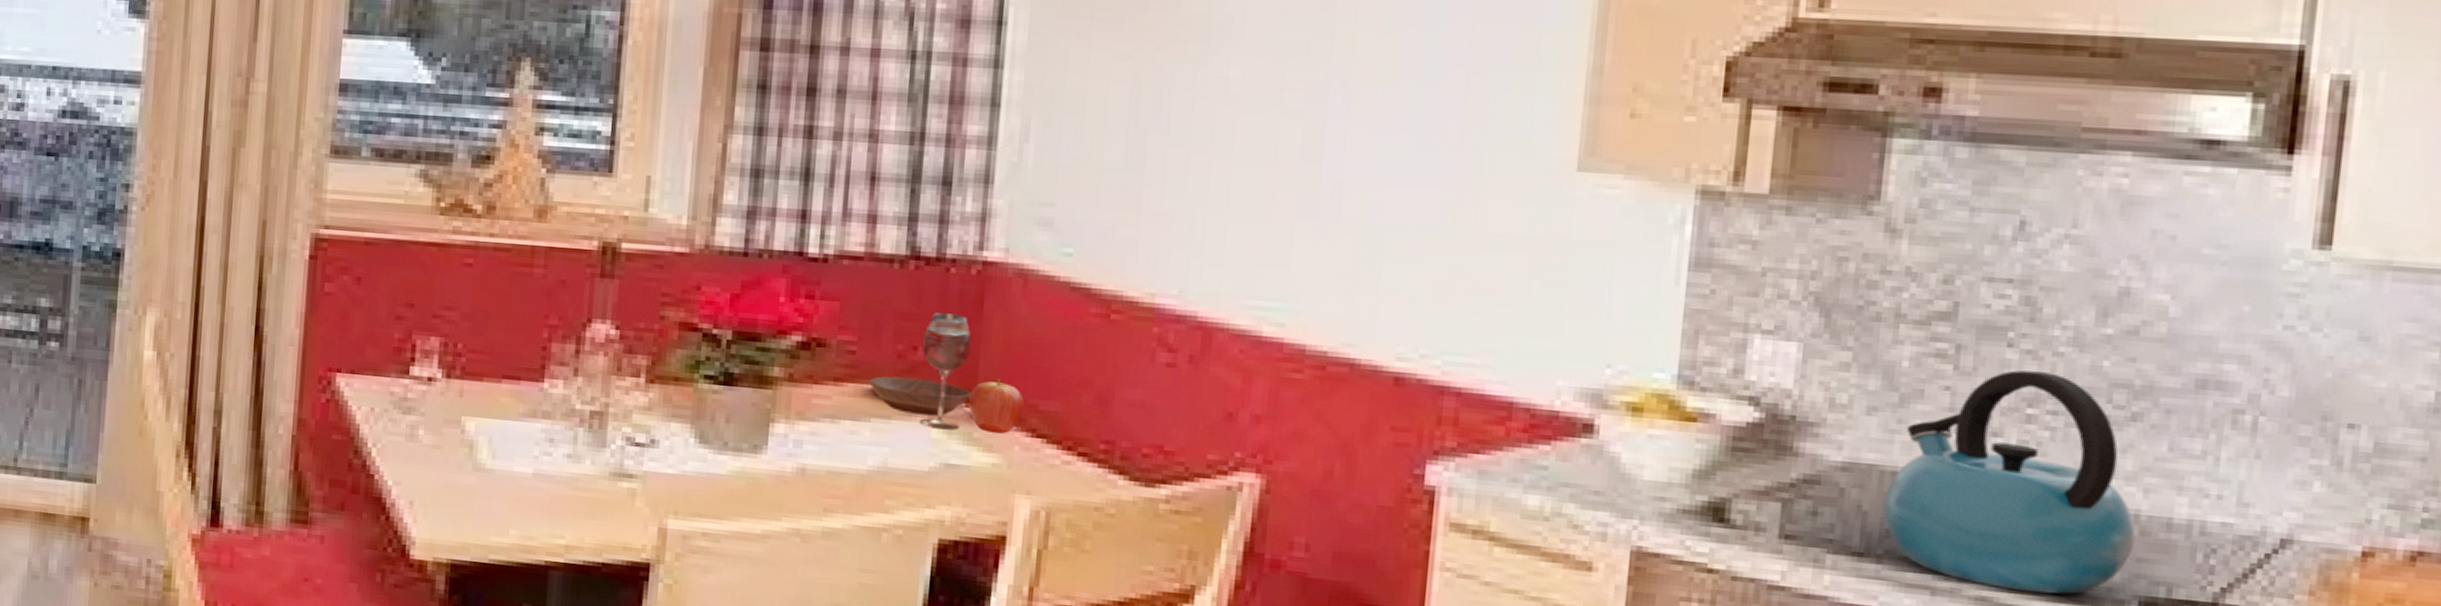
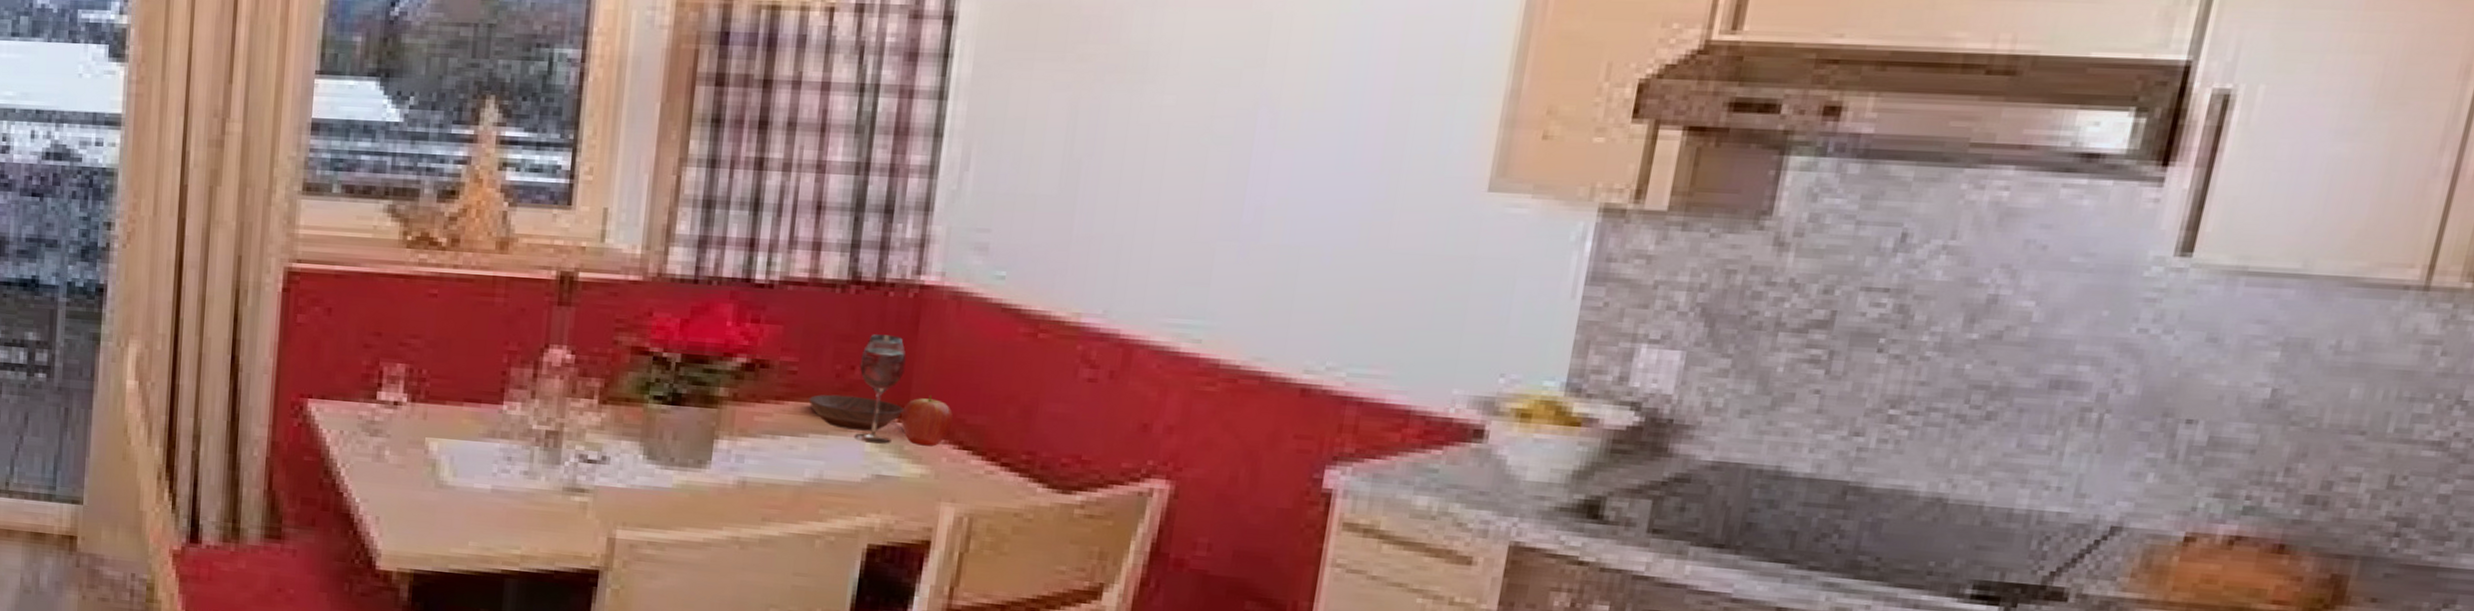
kettle: present [1883,370,2136,595] -> none [1746,374,1978,580]

